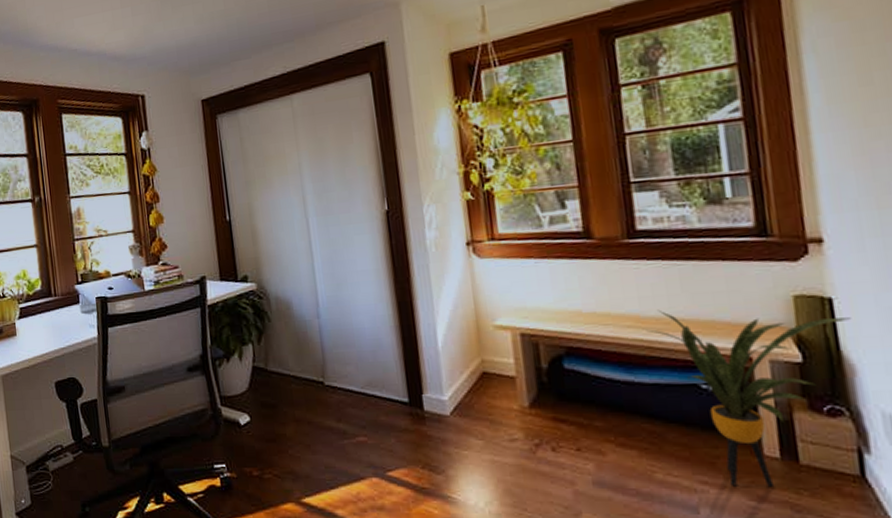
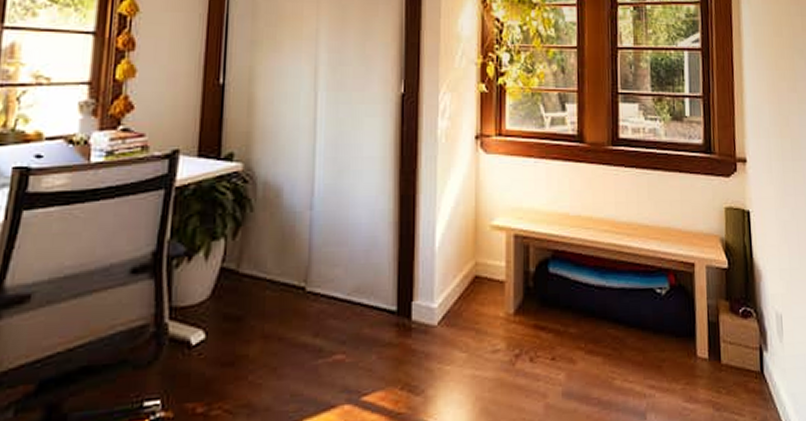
house plant: present [646,309,852,488] -> none [618,215,761,389]

